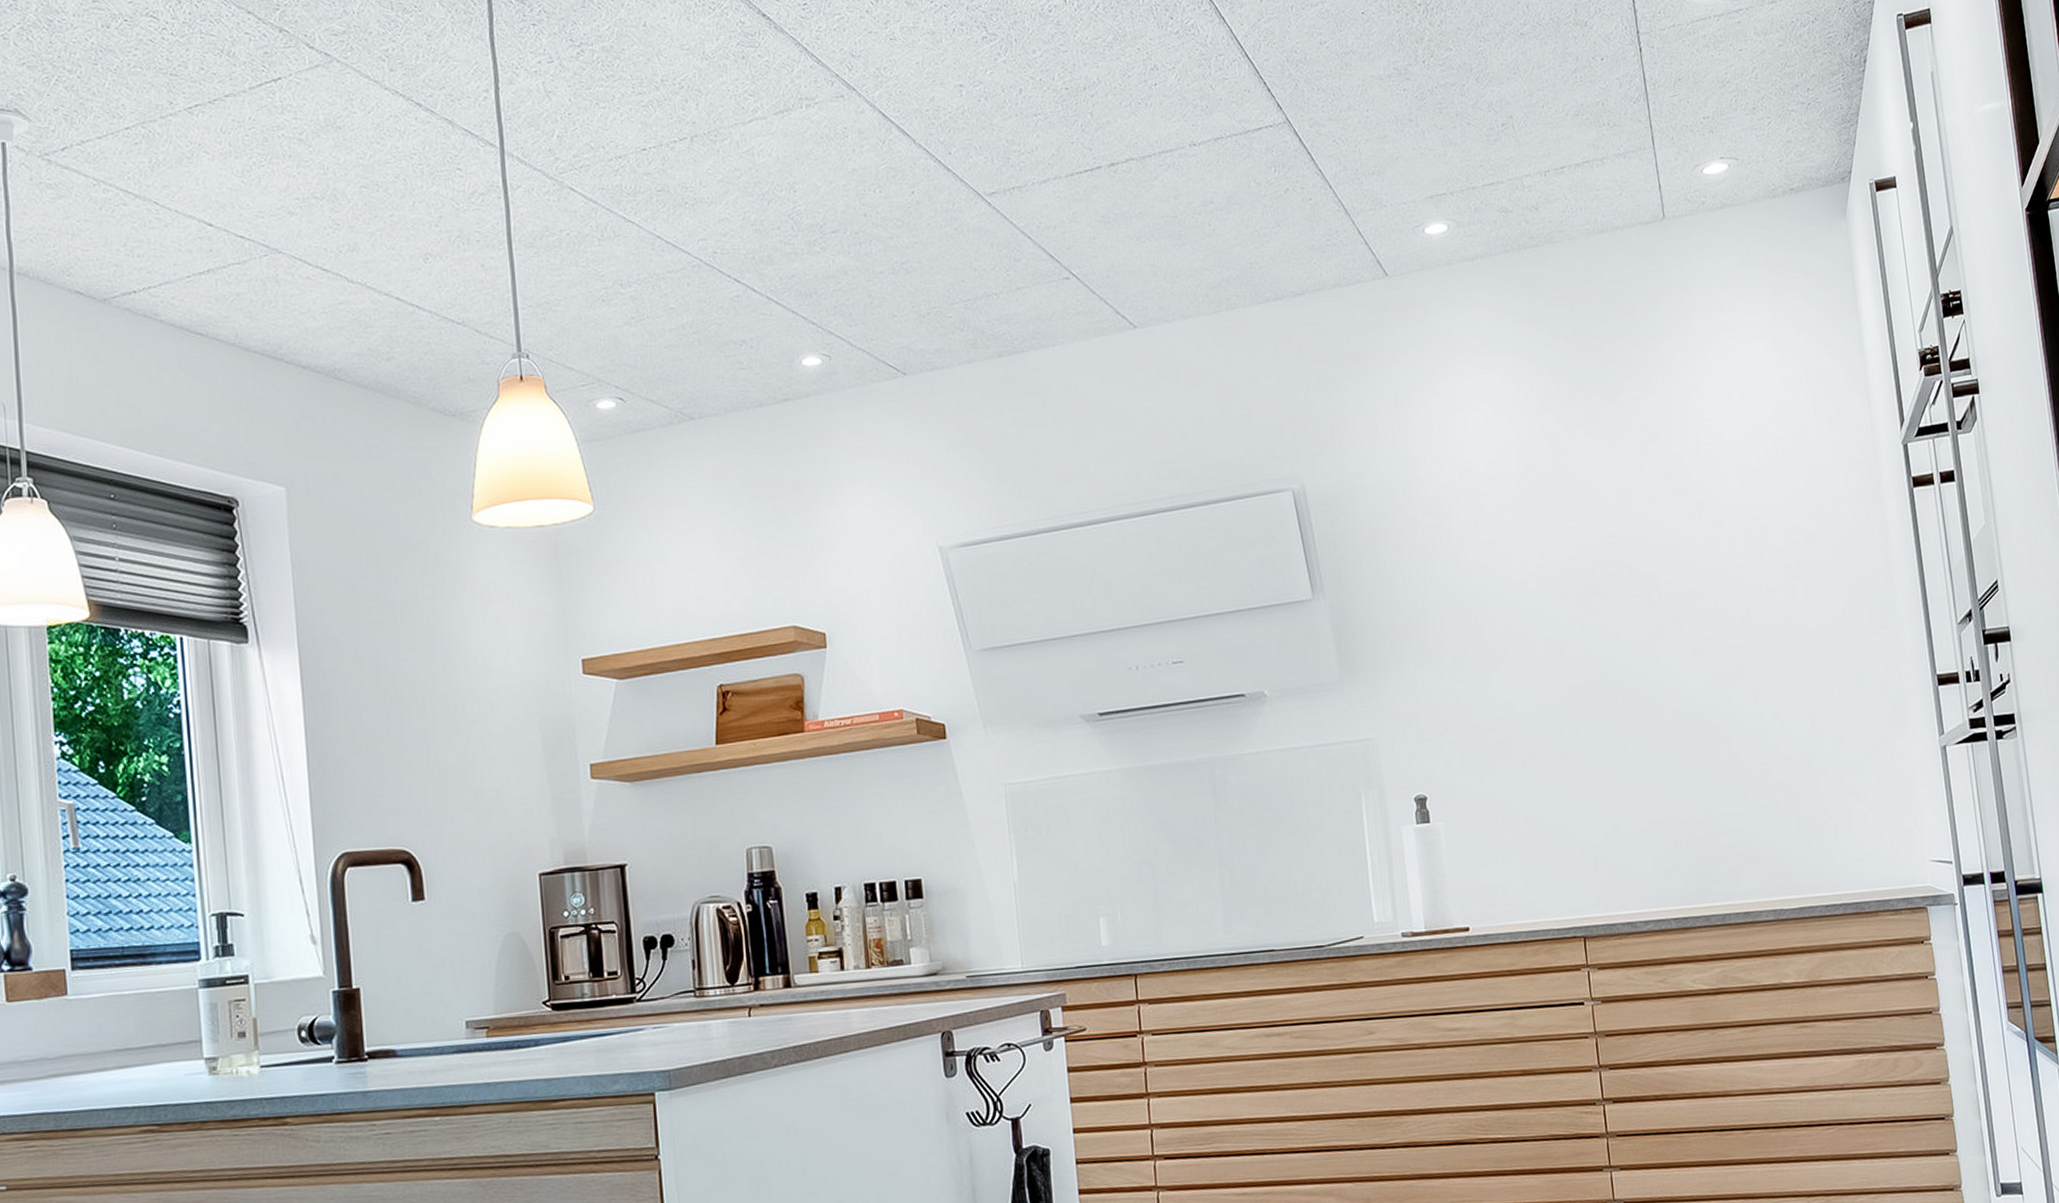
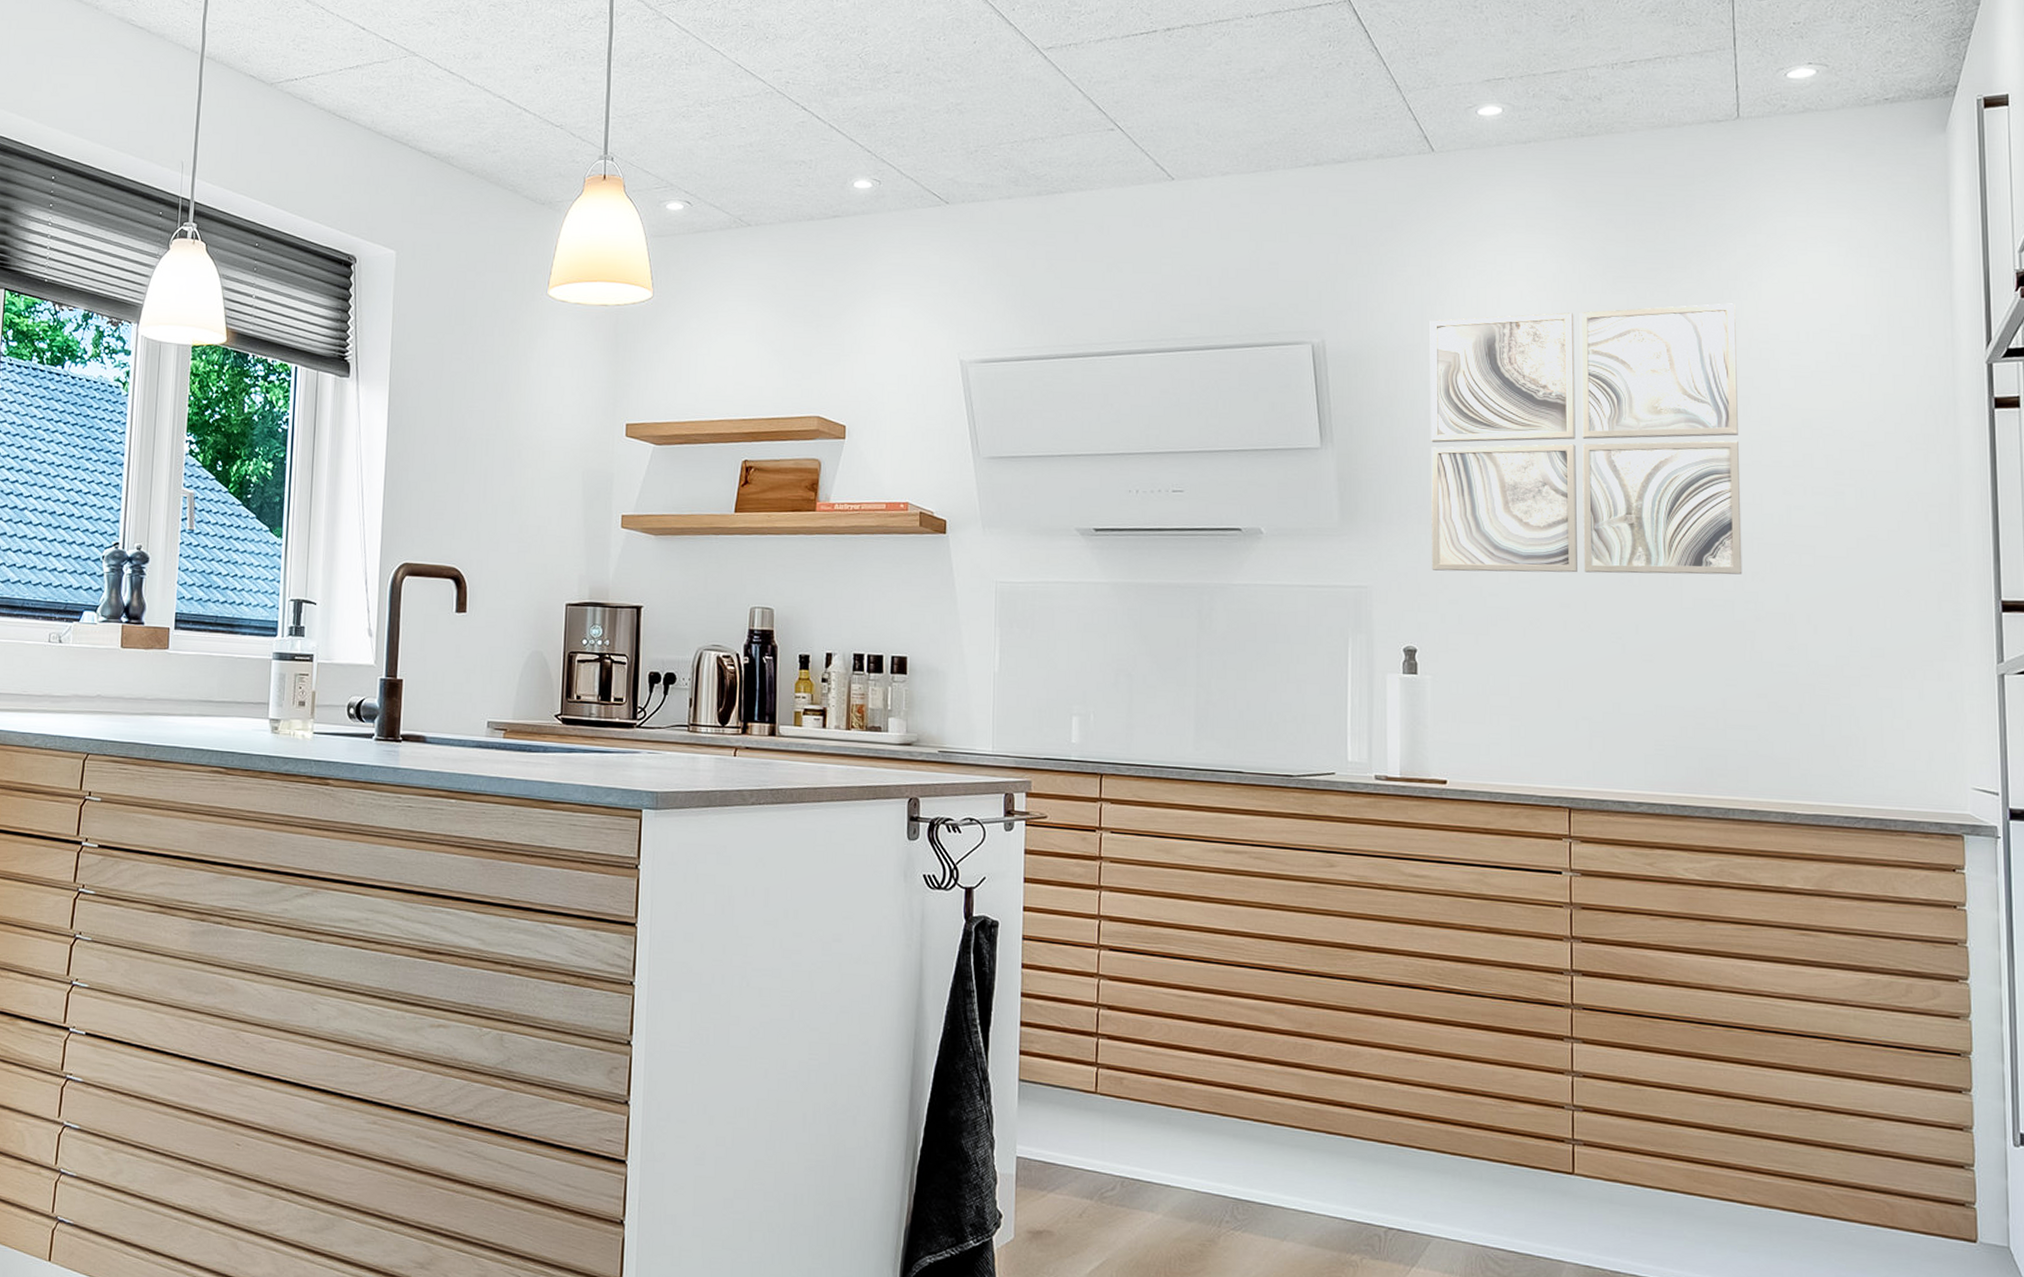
wall art: none [1402,407,1714,713] -> present [1429,303,1743,575]

